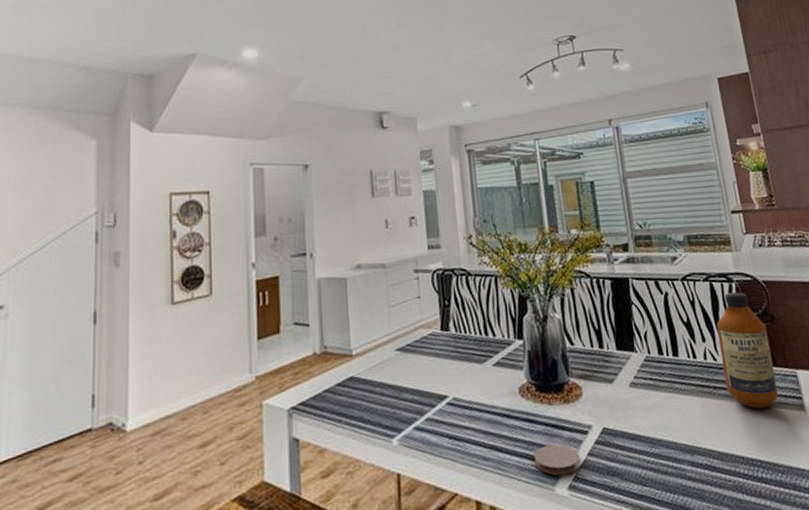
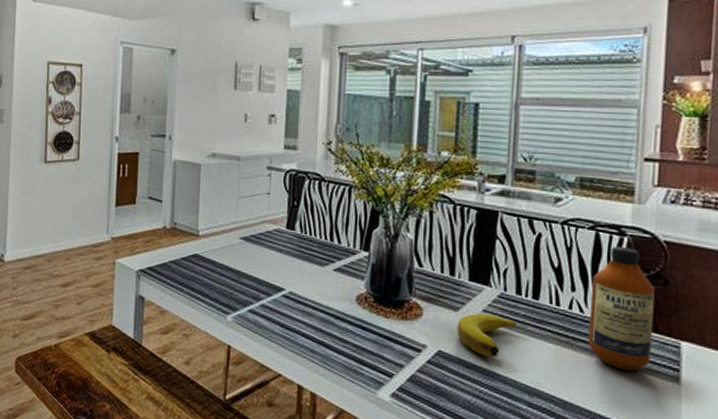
coaster: present [533,444,581,476] -> none [361,353,409,384]
fruit: none [614,379,666,424] -> present [457,312,517,357]

